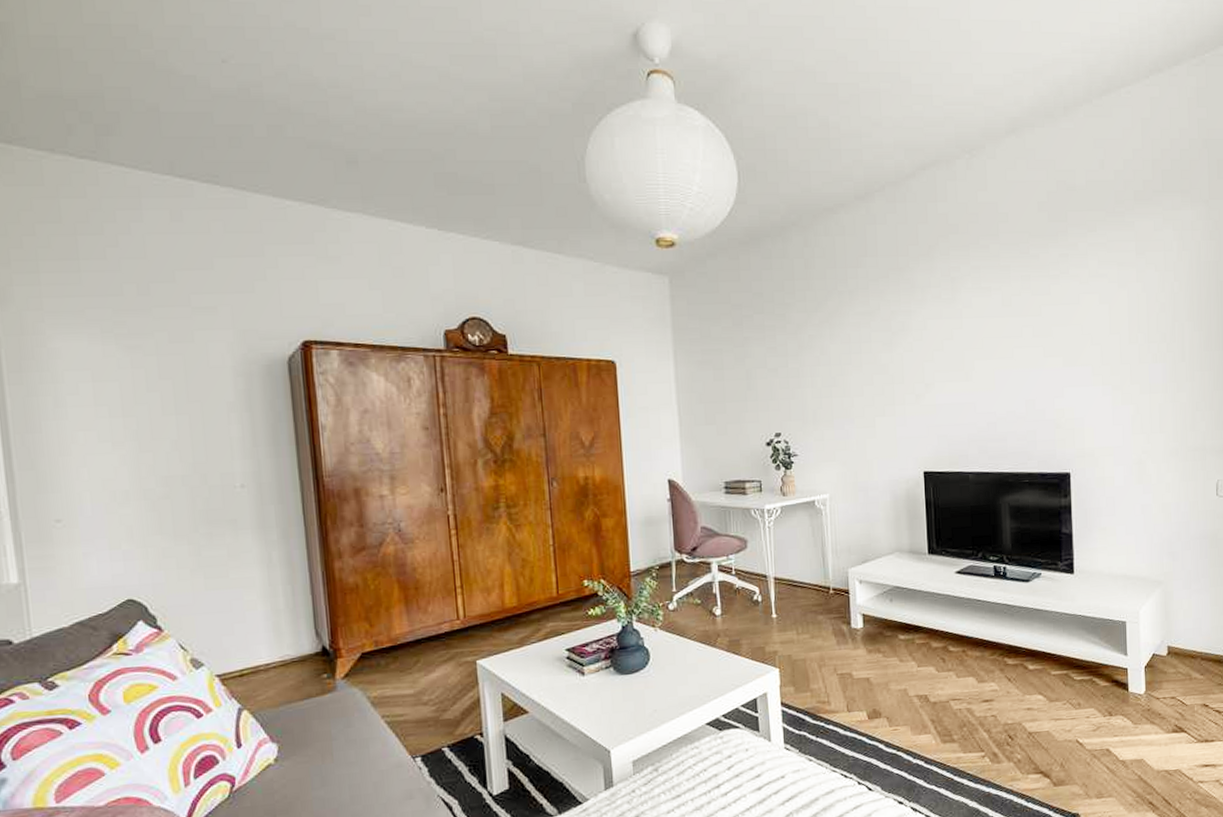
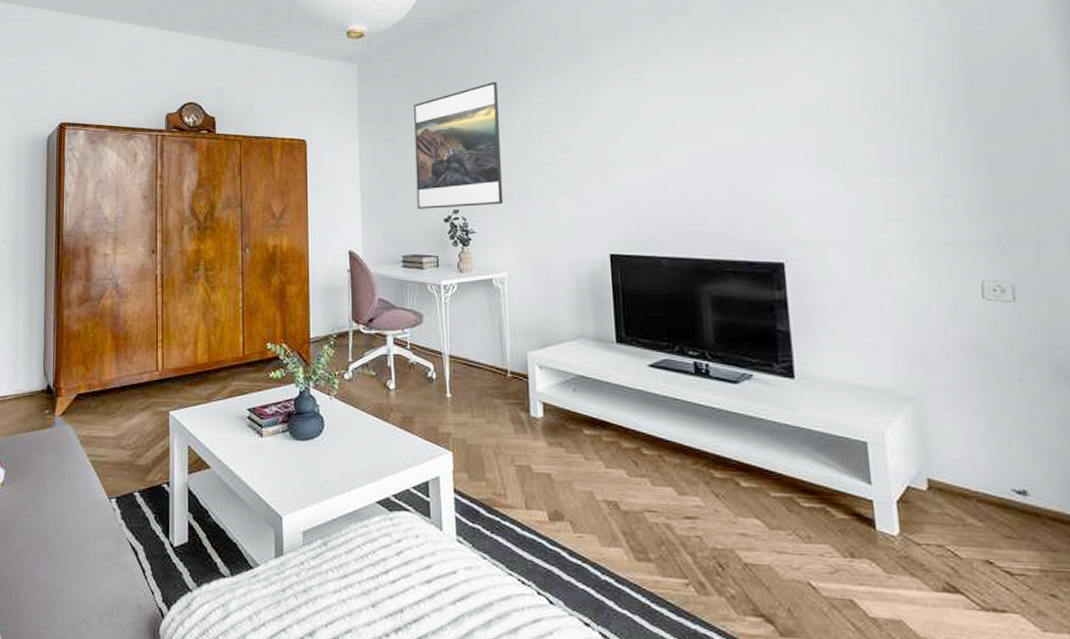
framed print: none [732,299,825,433] -> present [414,81,504,209]

